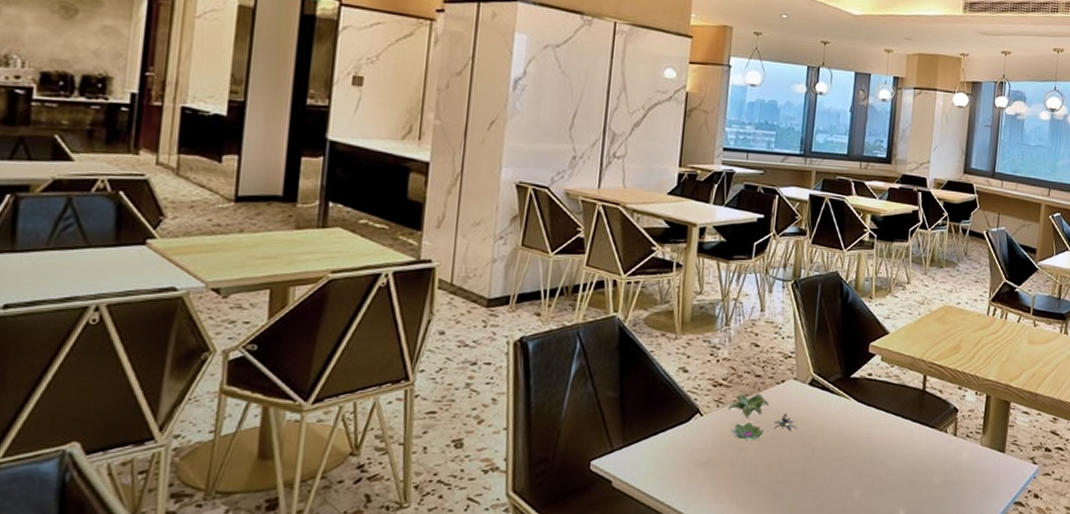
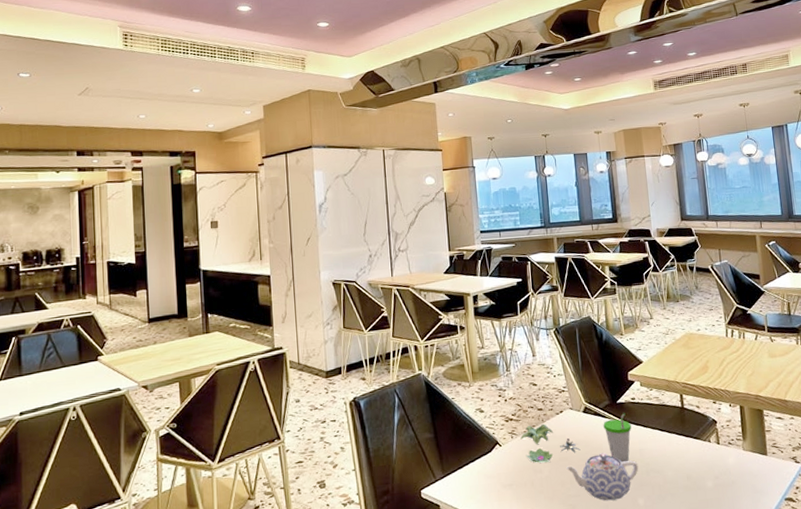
teapot: none [777,434,862,491] -> present [566,453,639,501]
cup: none [829,390,862,448] -> present [603,413,632,463]

